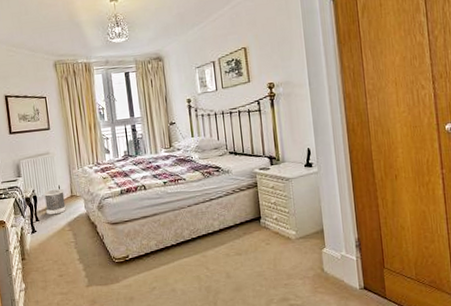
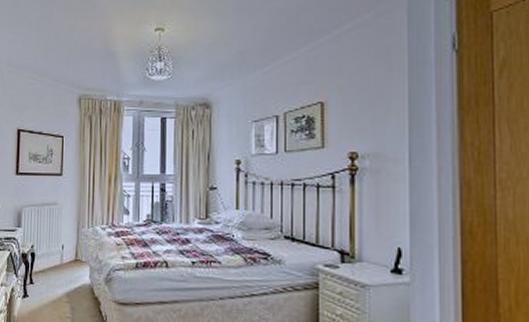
wastebasket: present [44,188,66,215] -> none [44,248,68,280]

